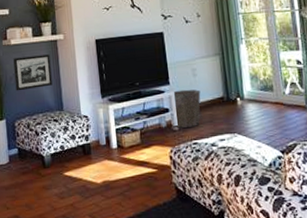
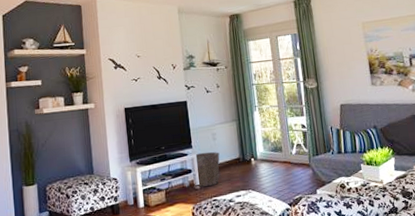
picture frame: present [13,54,53,91] -> none [45,122,83,157]

